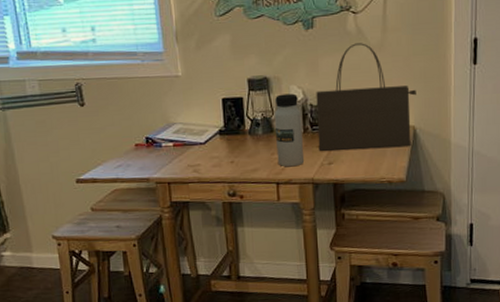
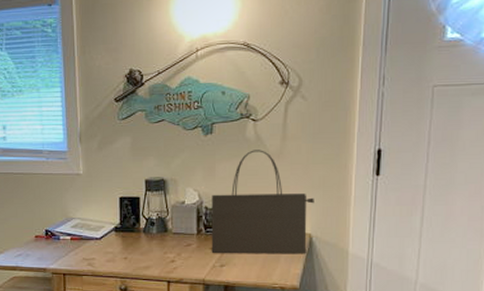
water bottle: present [274,93,305,167] -> none [169,196,197,267]

